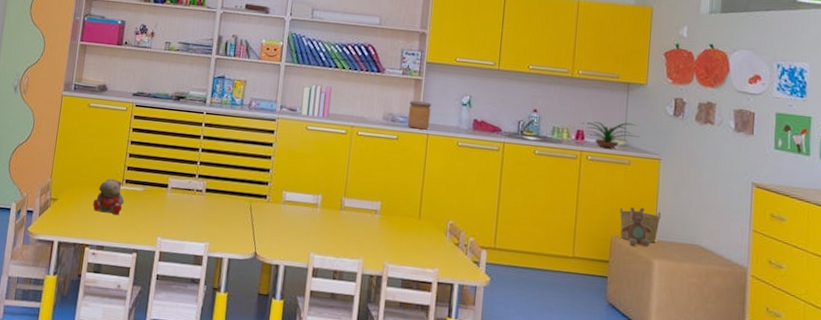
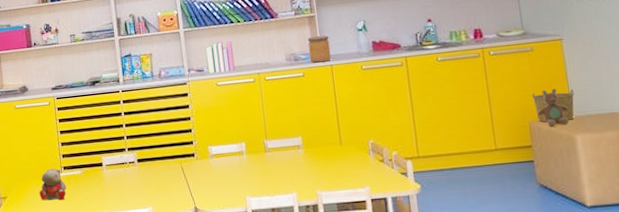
plant: present [582,121,640,149] -> none [477,11,537,41]

